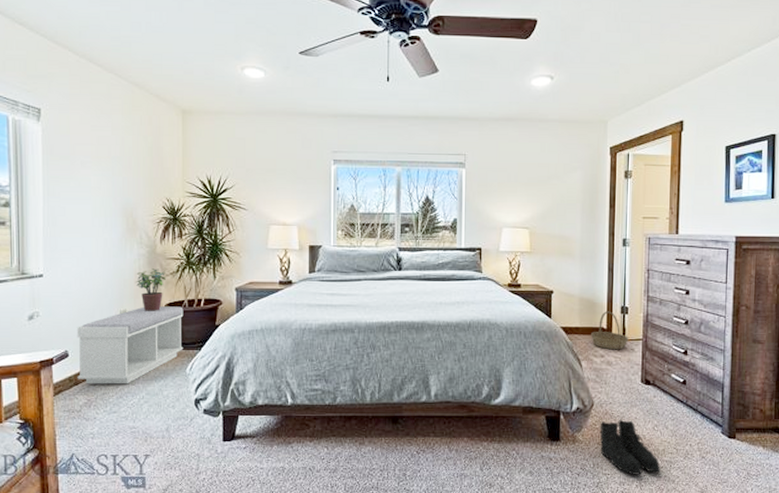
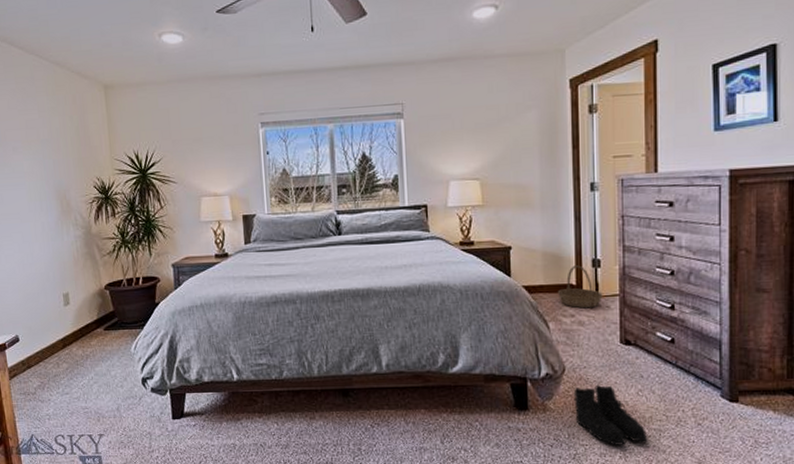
bench: present [76,306,184,384] -> none [24,286,127,367]
potted plant: present [135,269,166,311] -> none [74,249,103,293]

